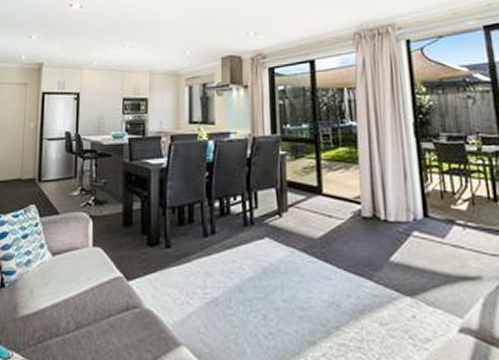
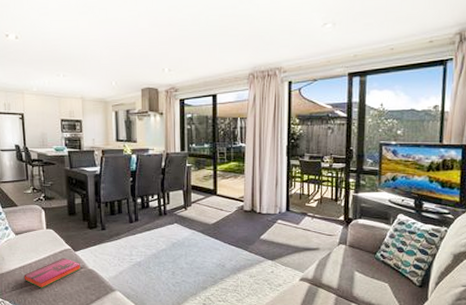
hardback book: none [55,290,134,340] -> present [24,257,81,288]

